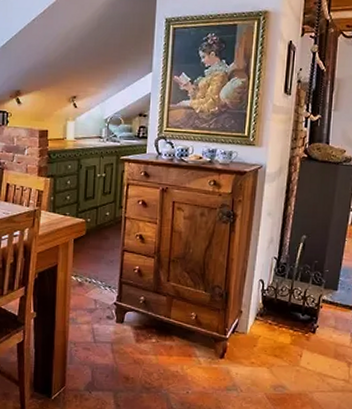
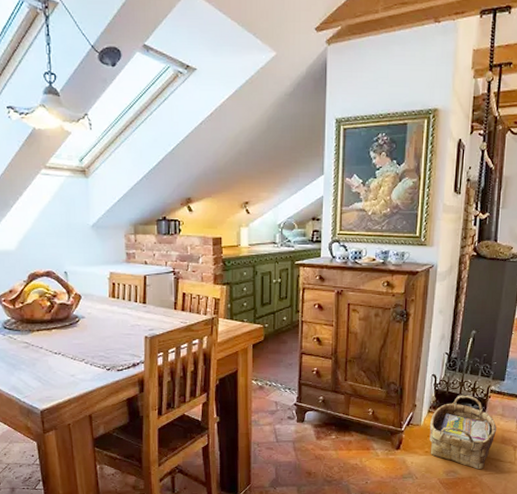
woven basket: none [256,303,329,385] -> present [429,395,497,469]

